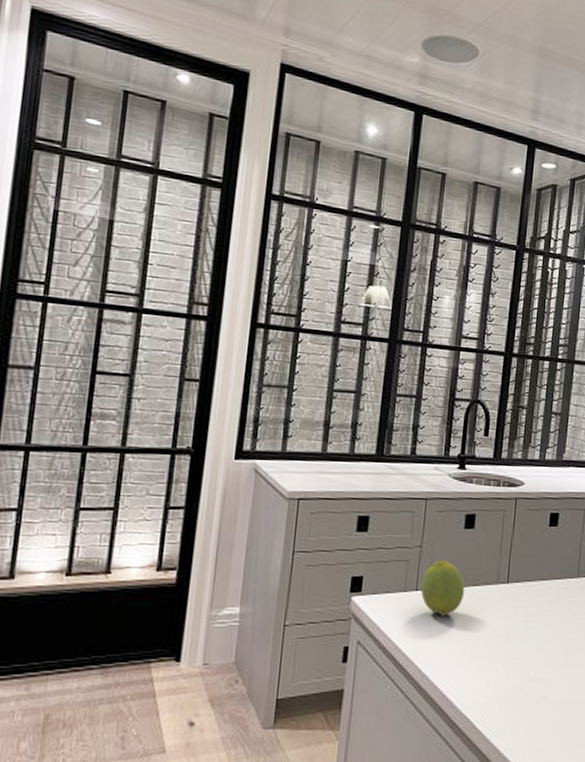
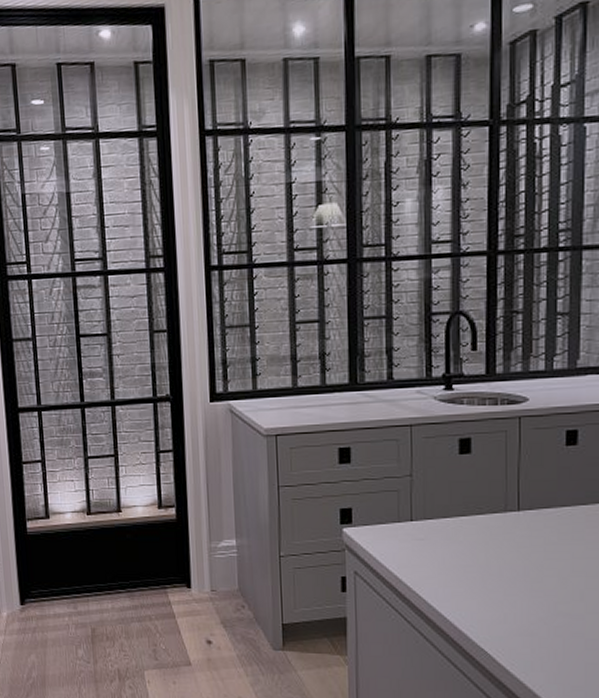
fruit: present [420,560,465,616] -> none [415,488,468,547]

